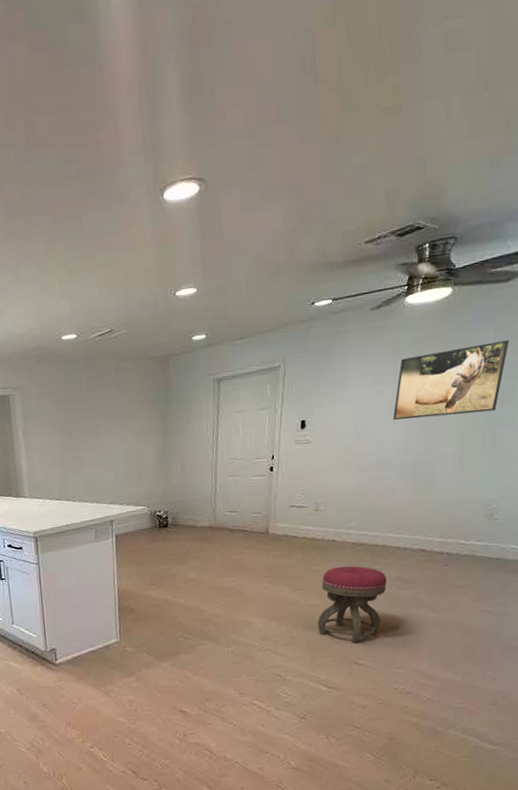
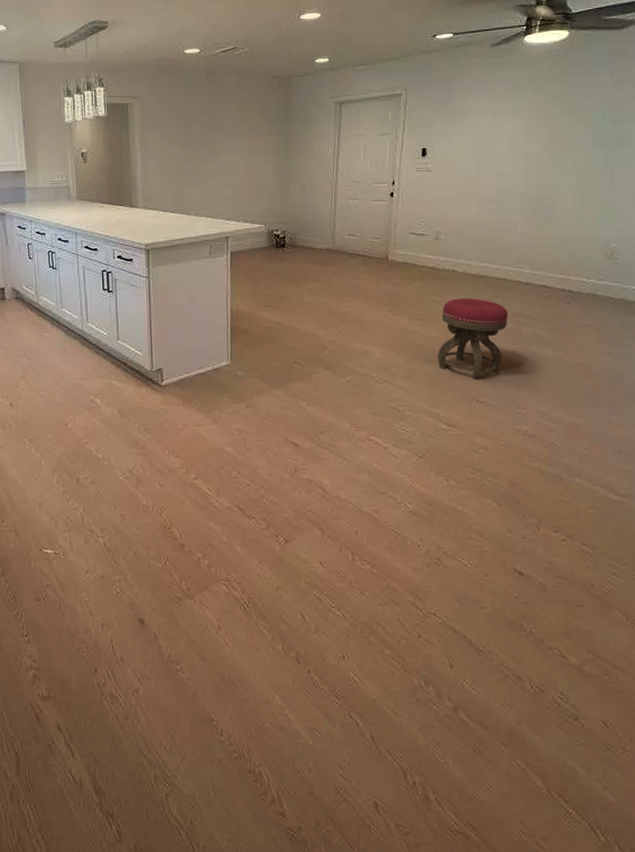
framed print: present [392,339,509,420] -> none [512,83,625,154]

